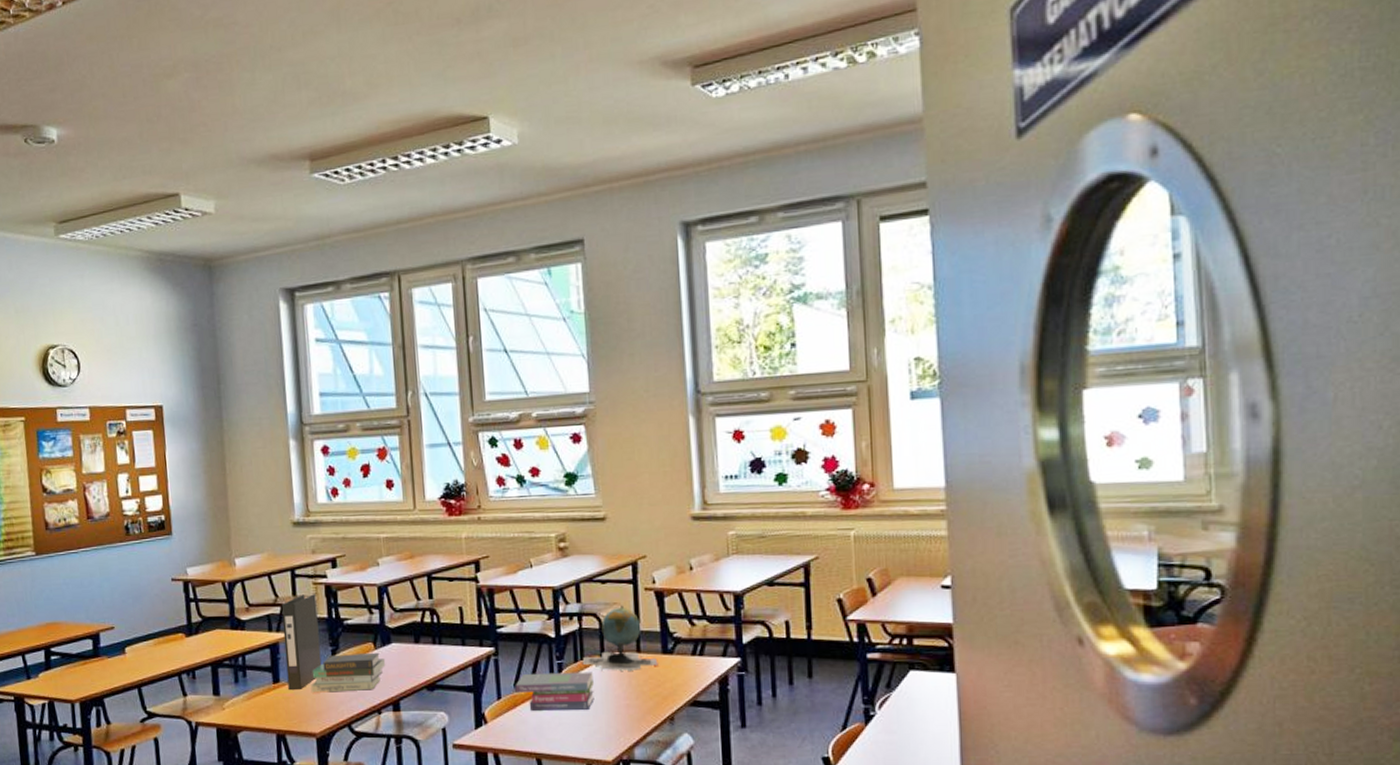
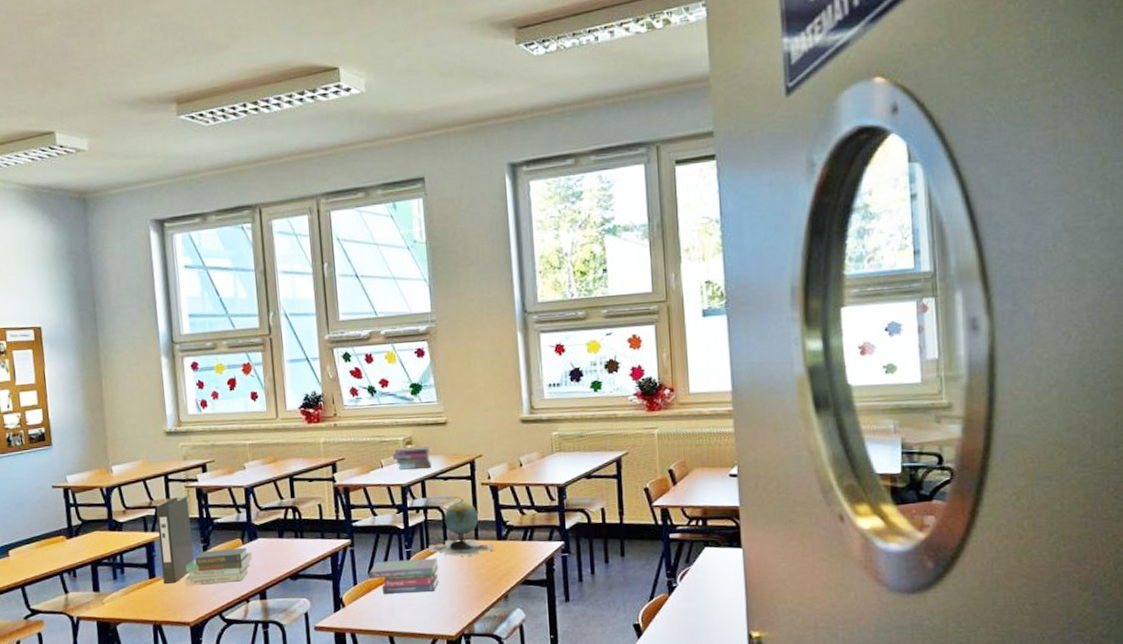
books: none [543,544,589,571] -> present [392,446,433,470]

